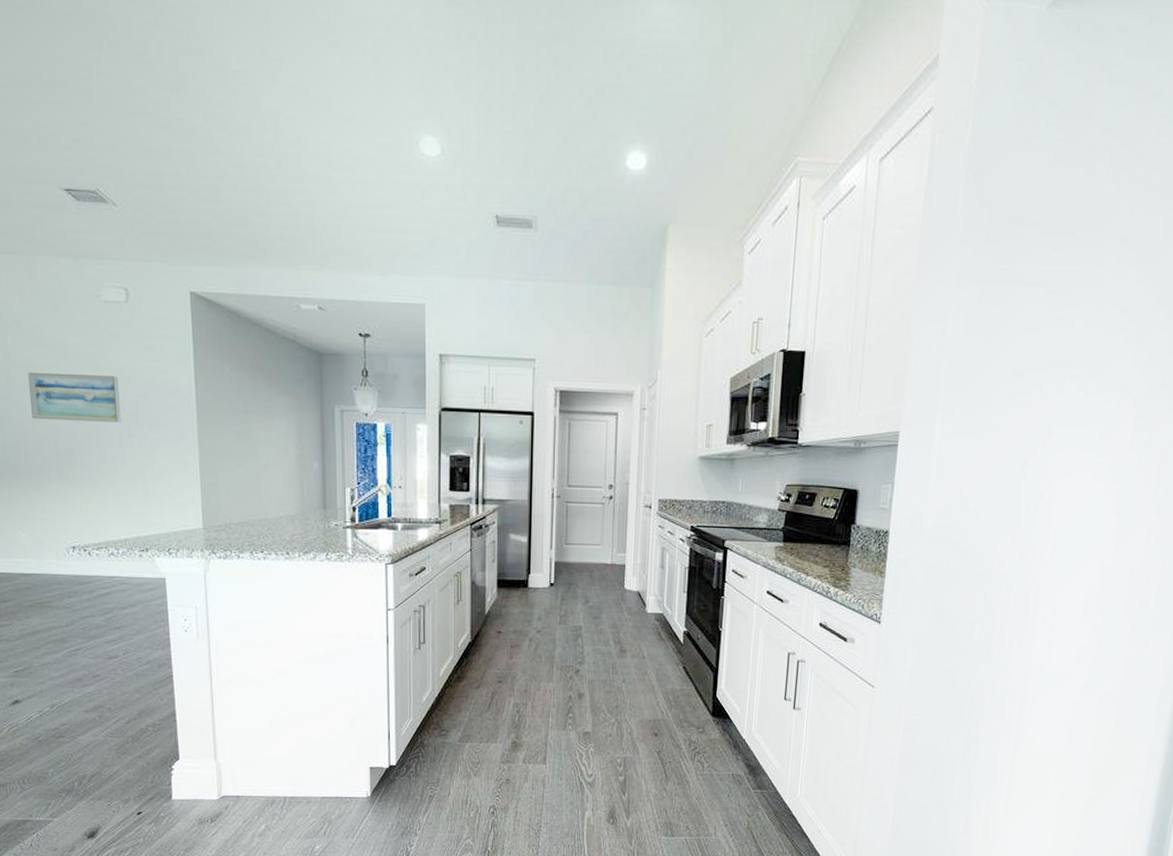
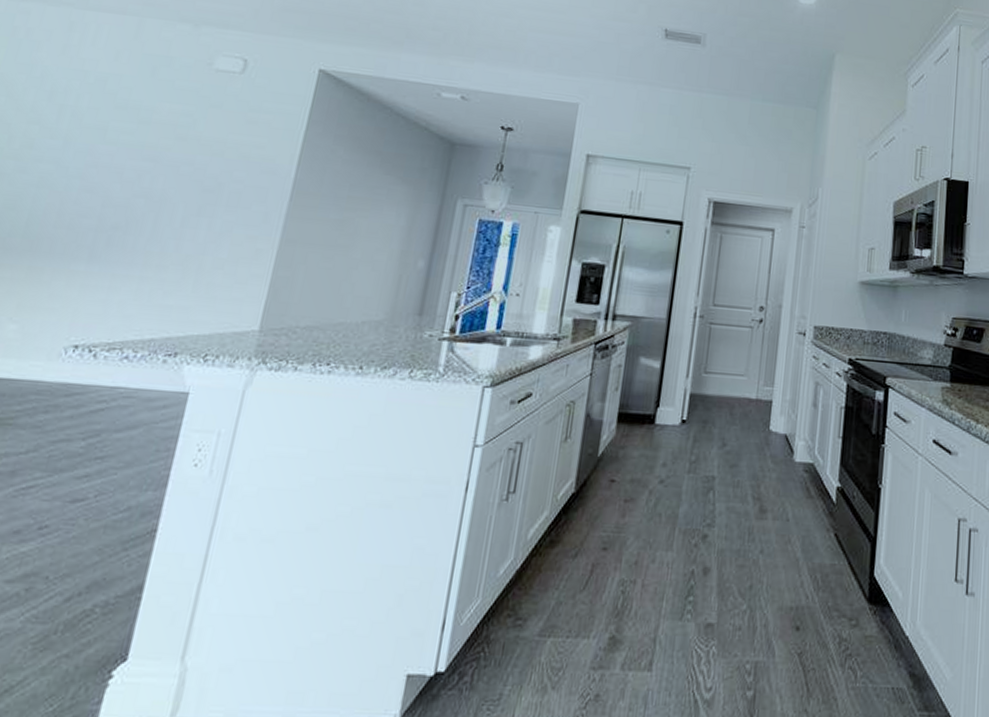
wall art: present [28,372,121,422] -> none [80,135,206,199]

